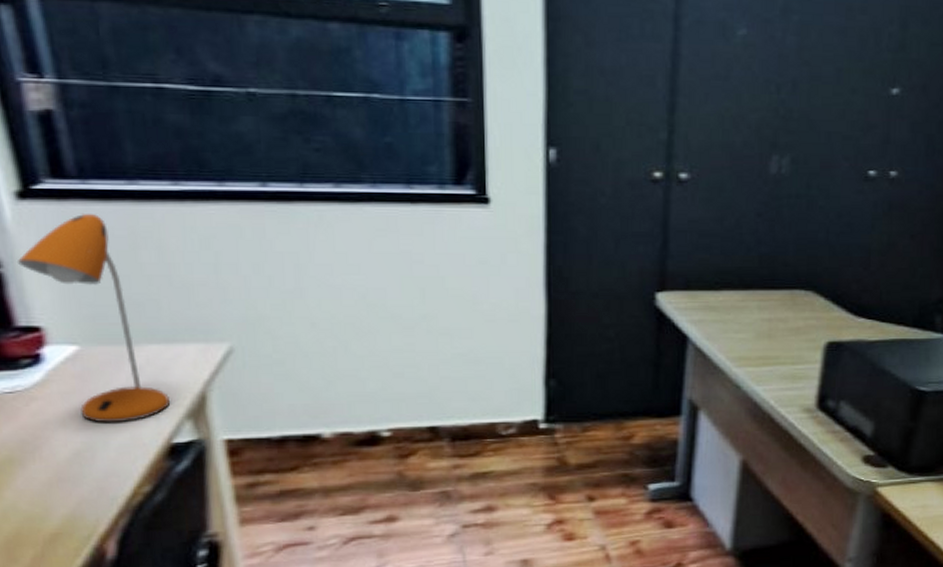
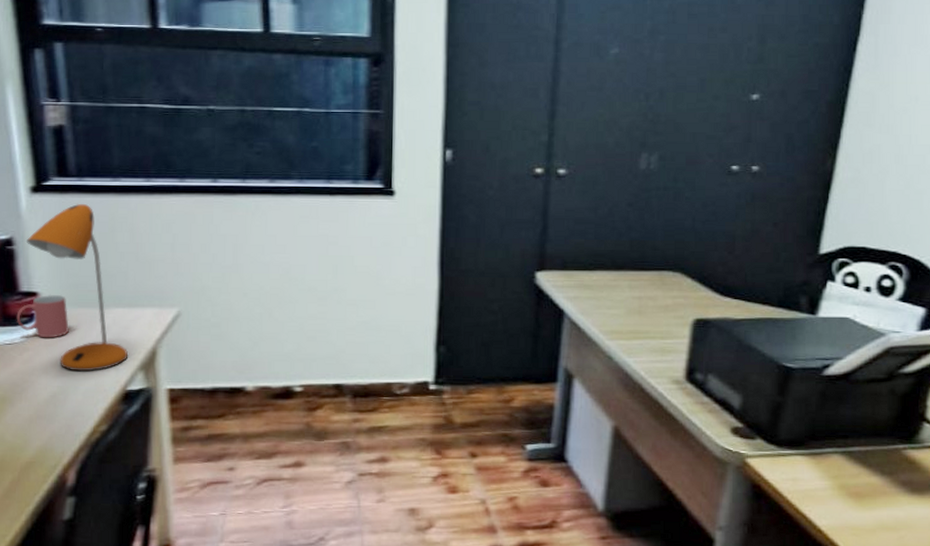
mug: none [15,329,90,384] -> present [16,294,70,338]

